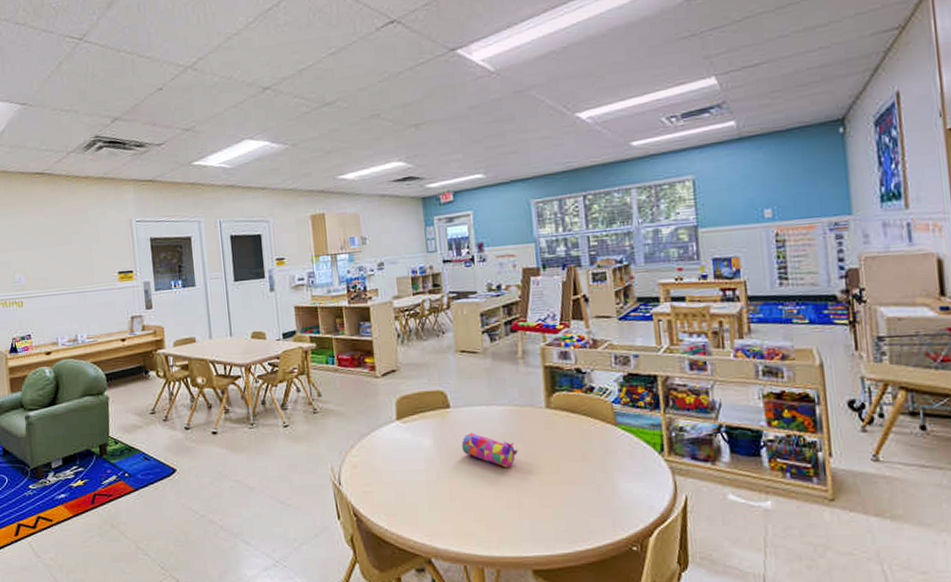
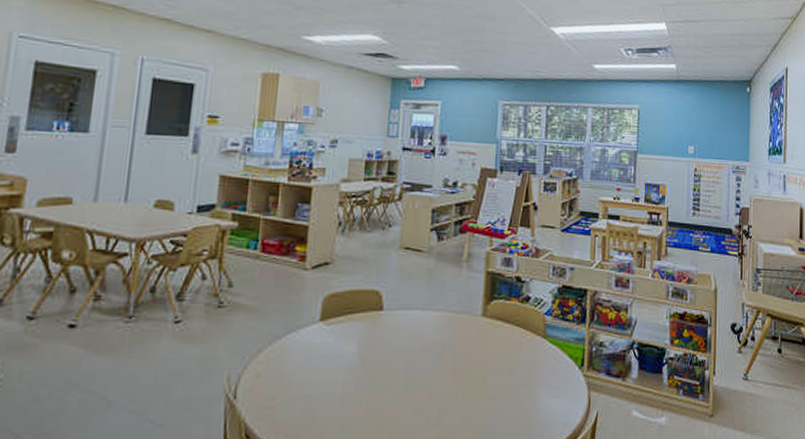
pencil case: present [461,433,518,467] -> none [388,340,447,380]

